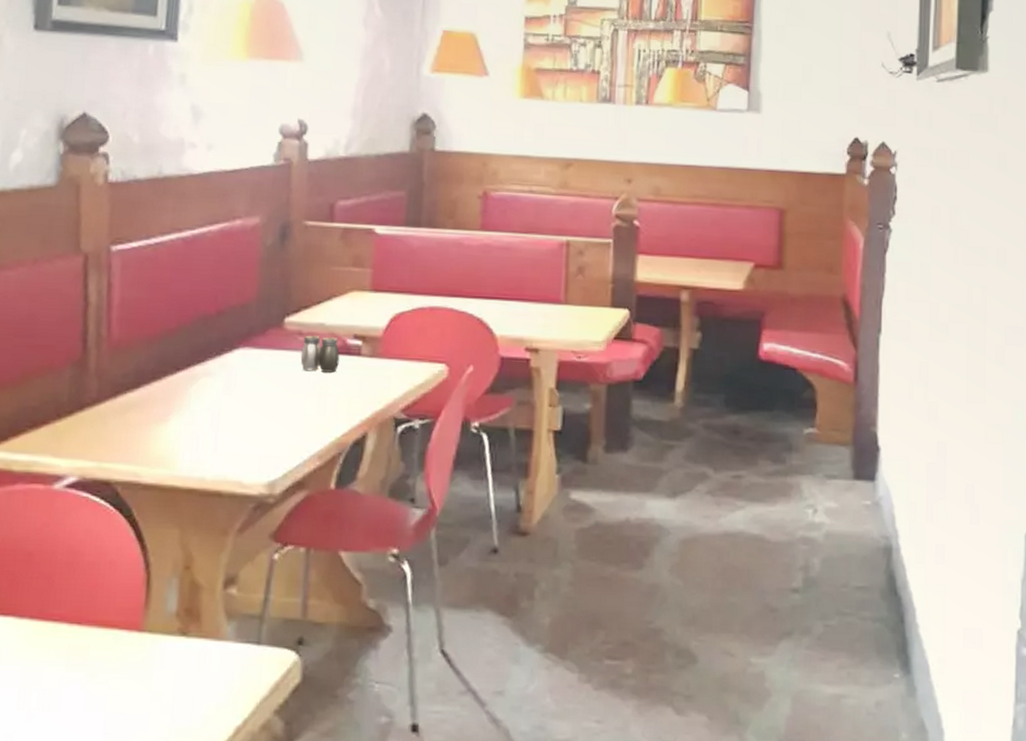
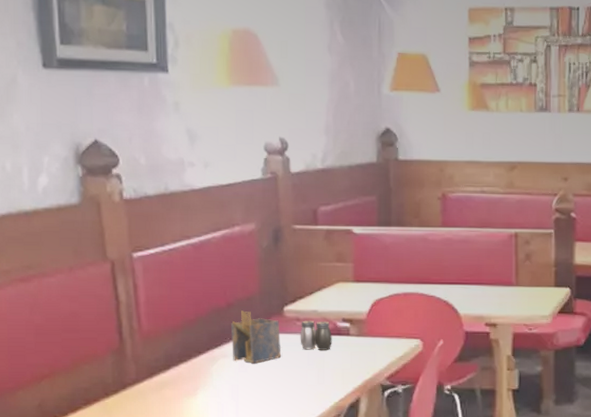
napkin holder: none [217,320,278,385] -> present [230,310,281,364]

